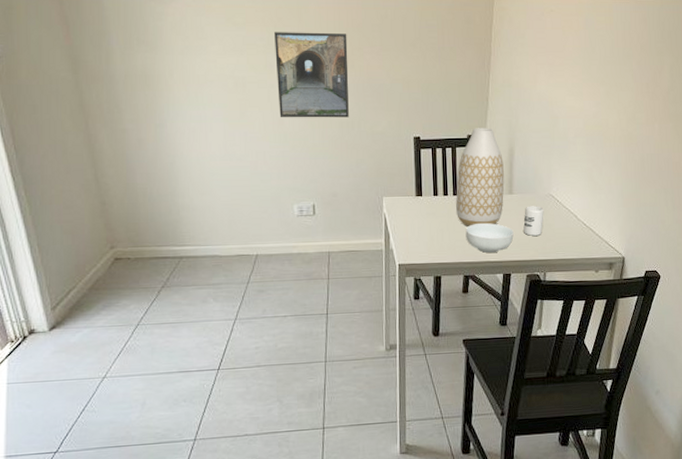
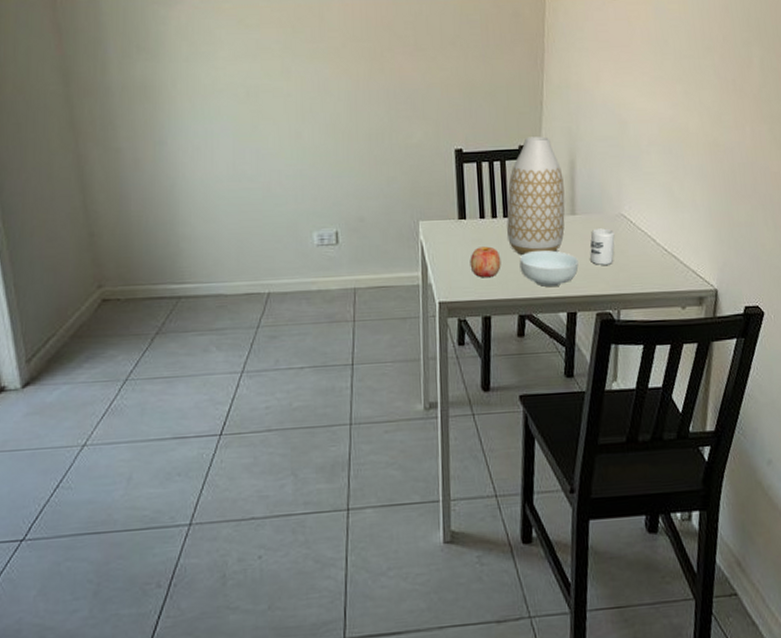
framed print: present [274,32,349,118] -> none [292,32,378,131]
apple: none [425,219,451,245] -> present [470,246,501,278]

